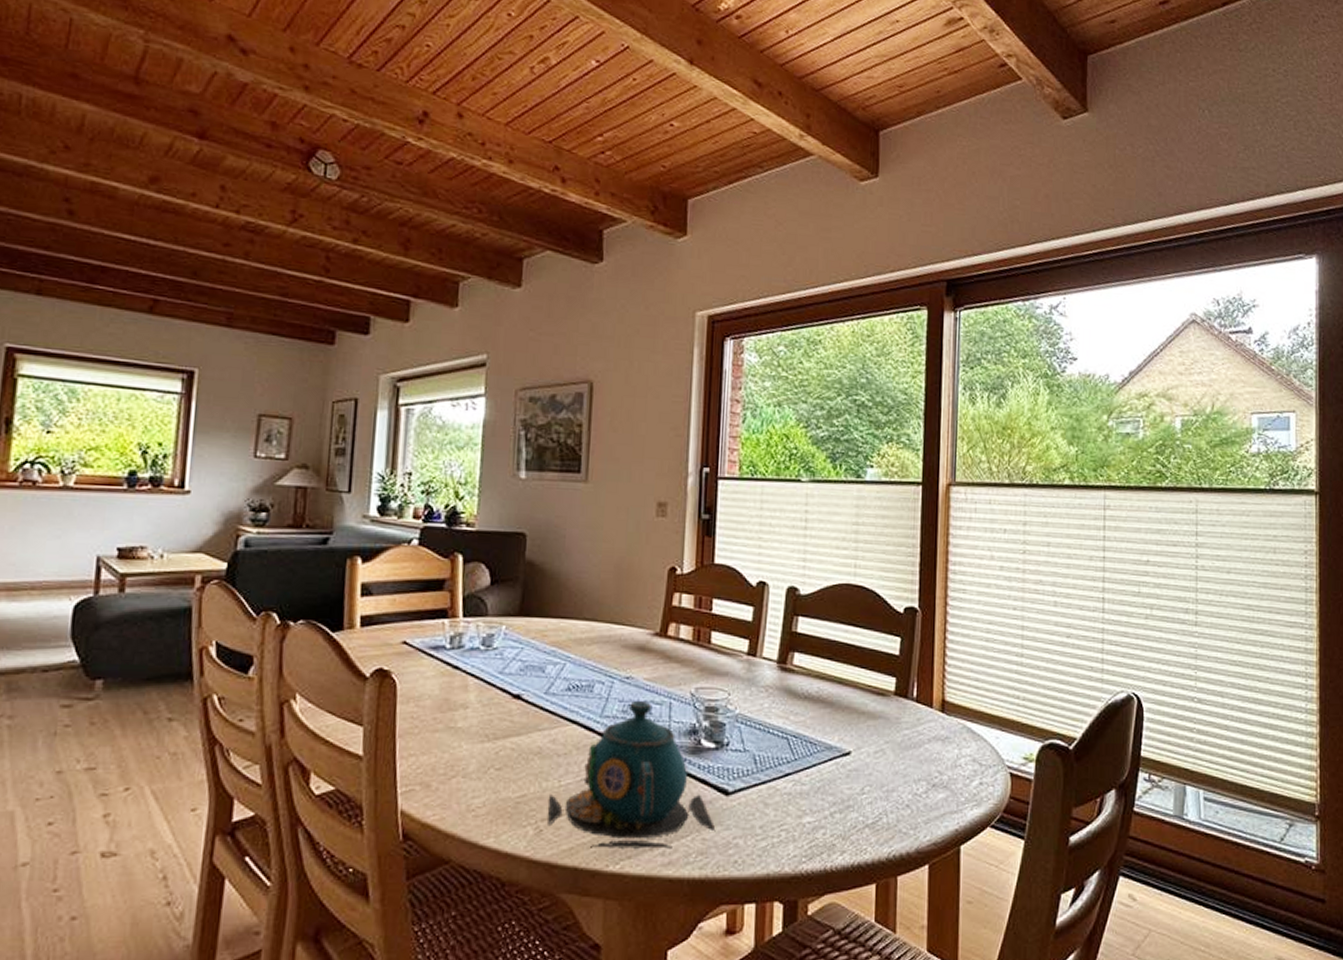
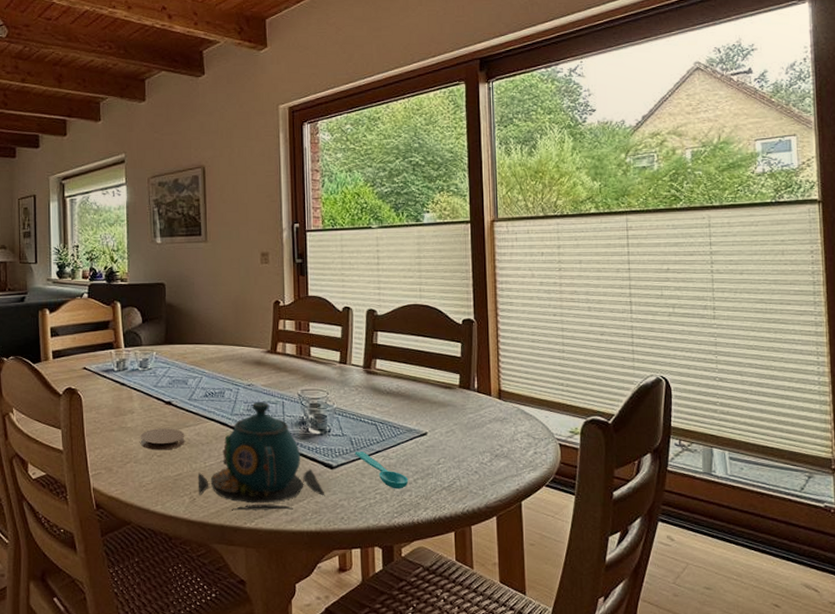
coaster: none [473,731,536,762] -> present [140,428,185,450]
spoon: none [757,773,824,825] -> present [354,451,409,489]

